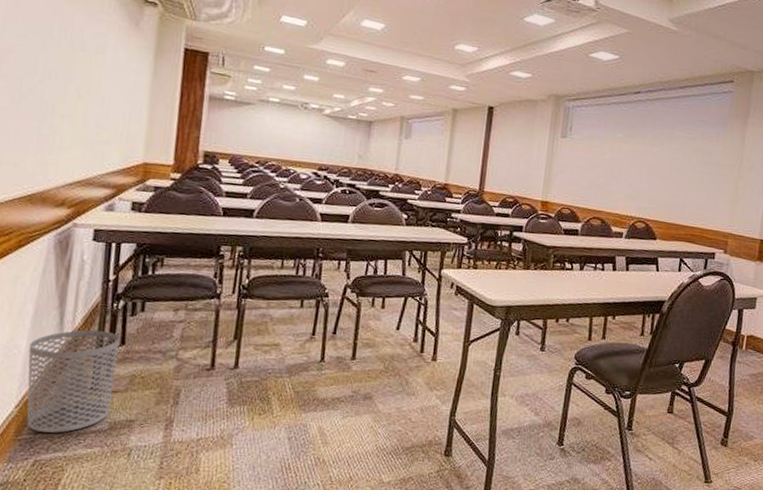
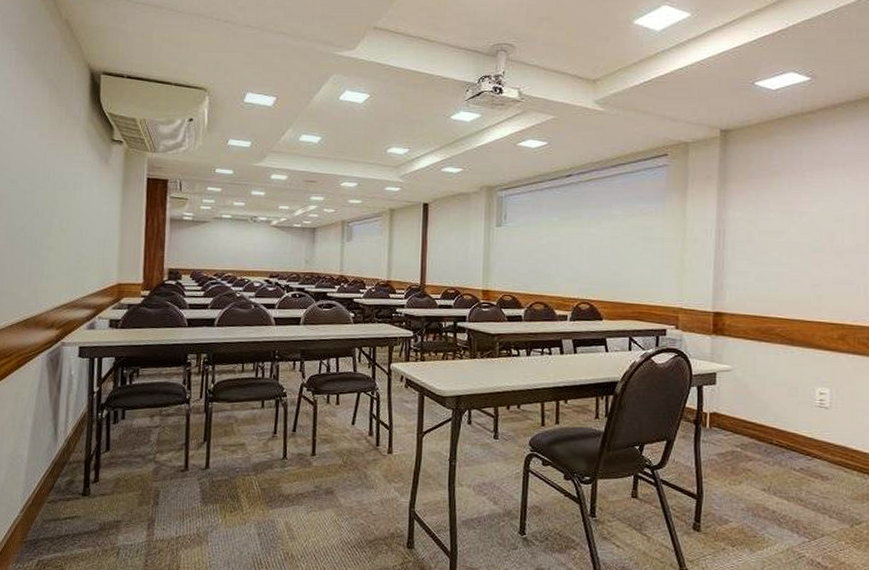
waste bin: present [27,330,120,433] -> none [29,438,105,535]

